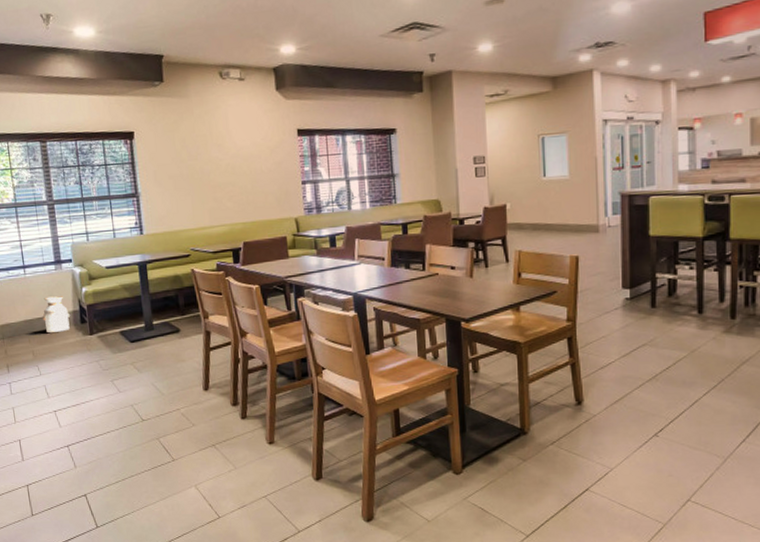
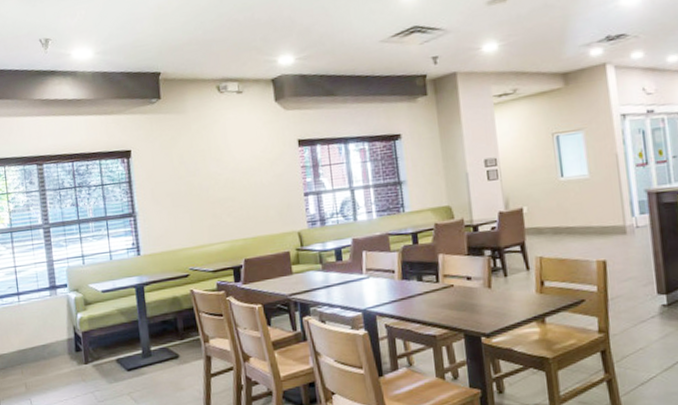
planter: present [42,296,71,334] -> none [36,323,65,364]

